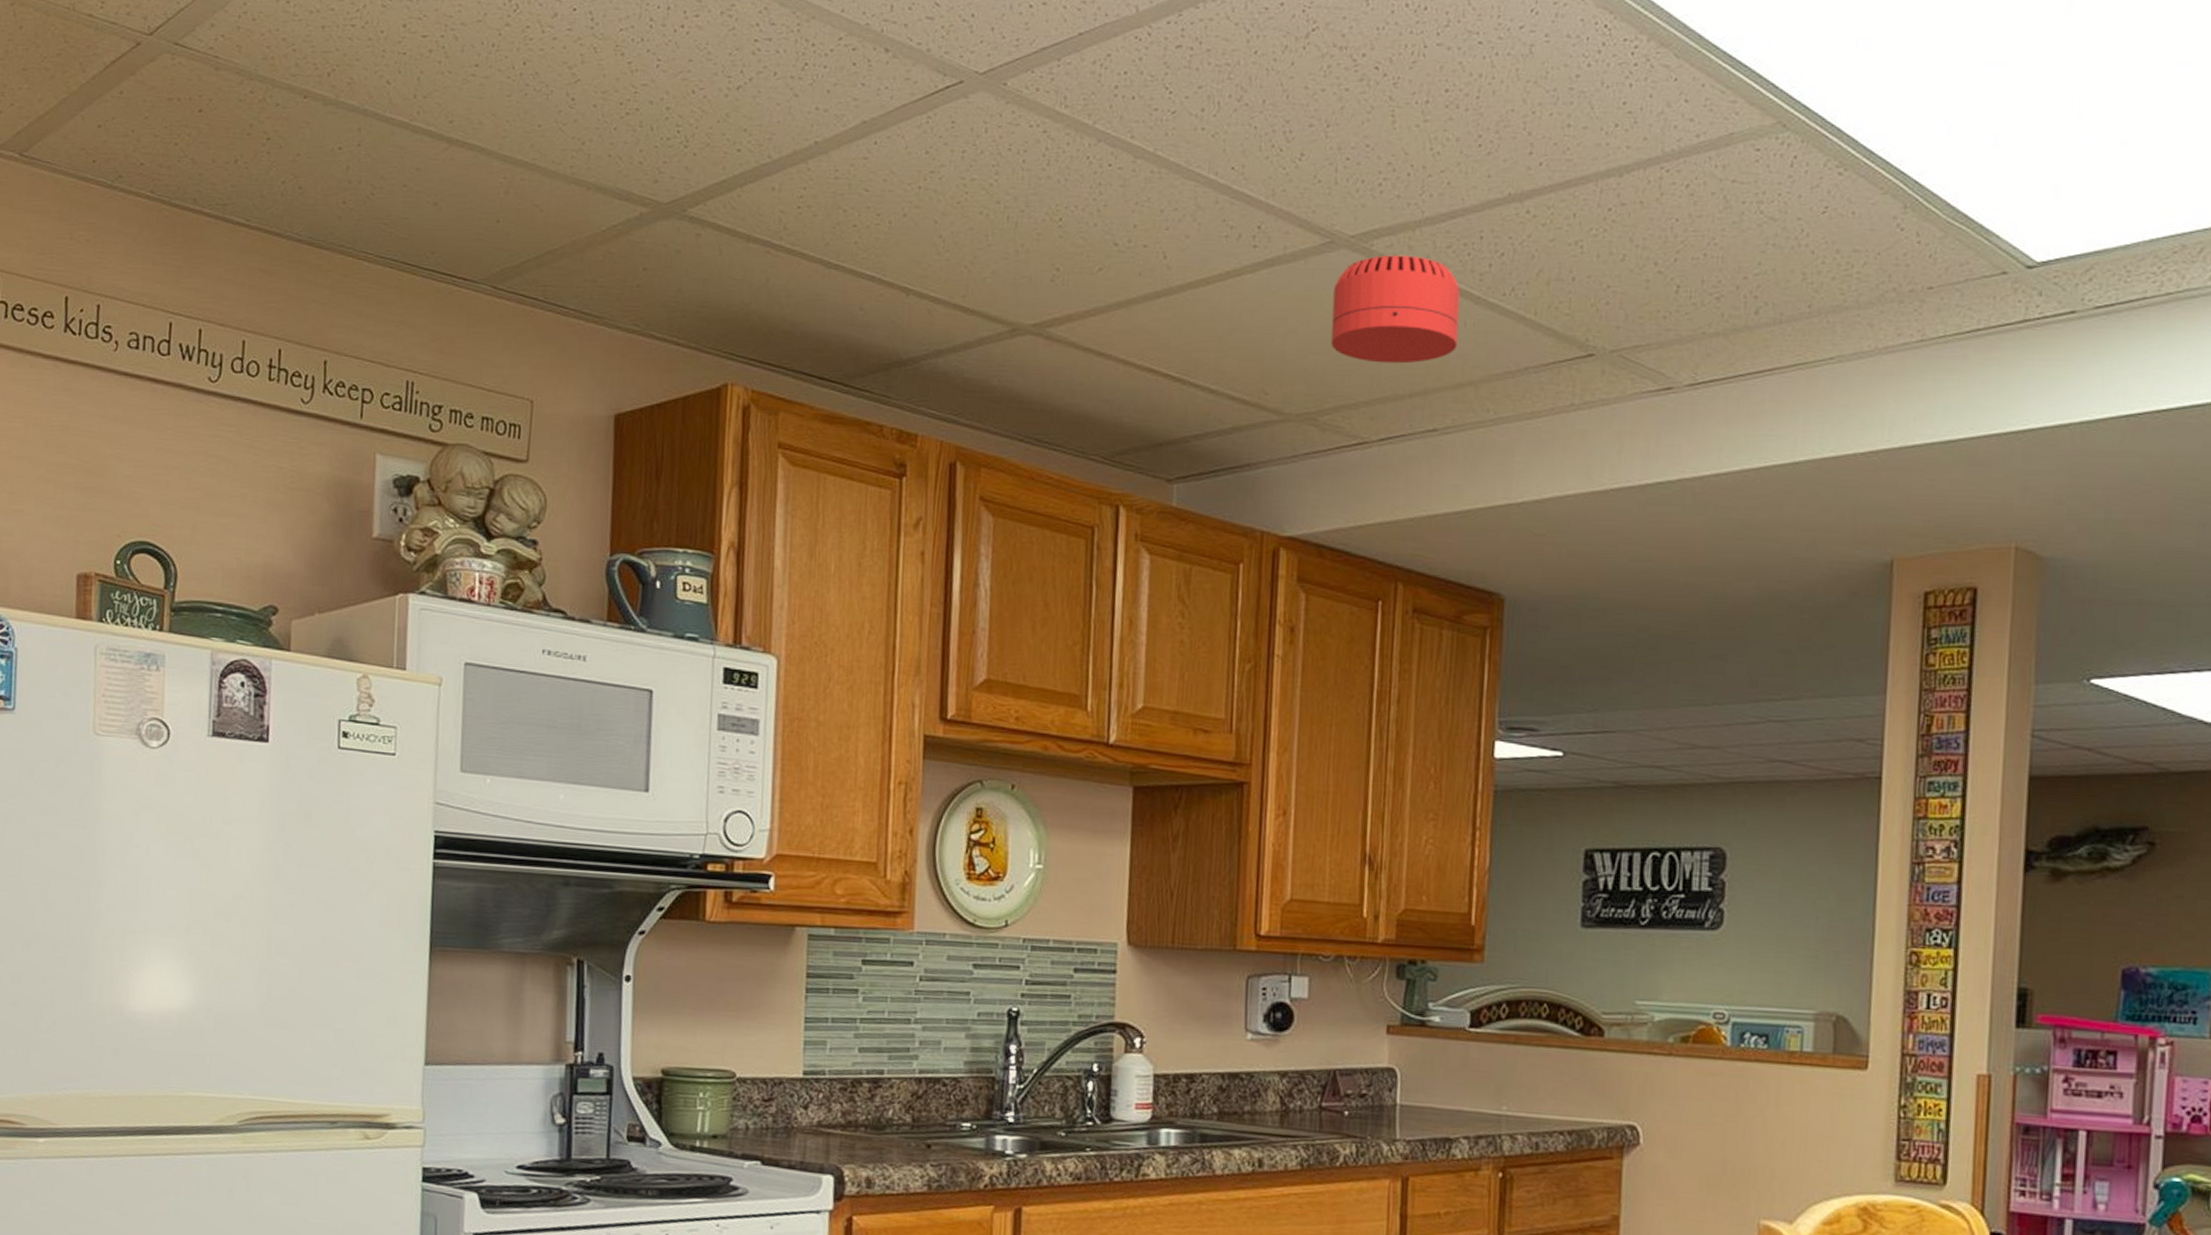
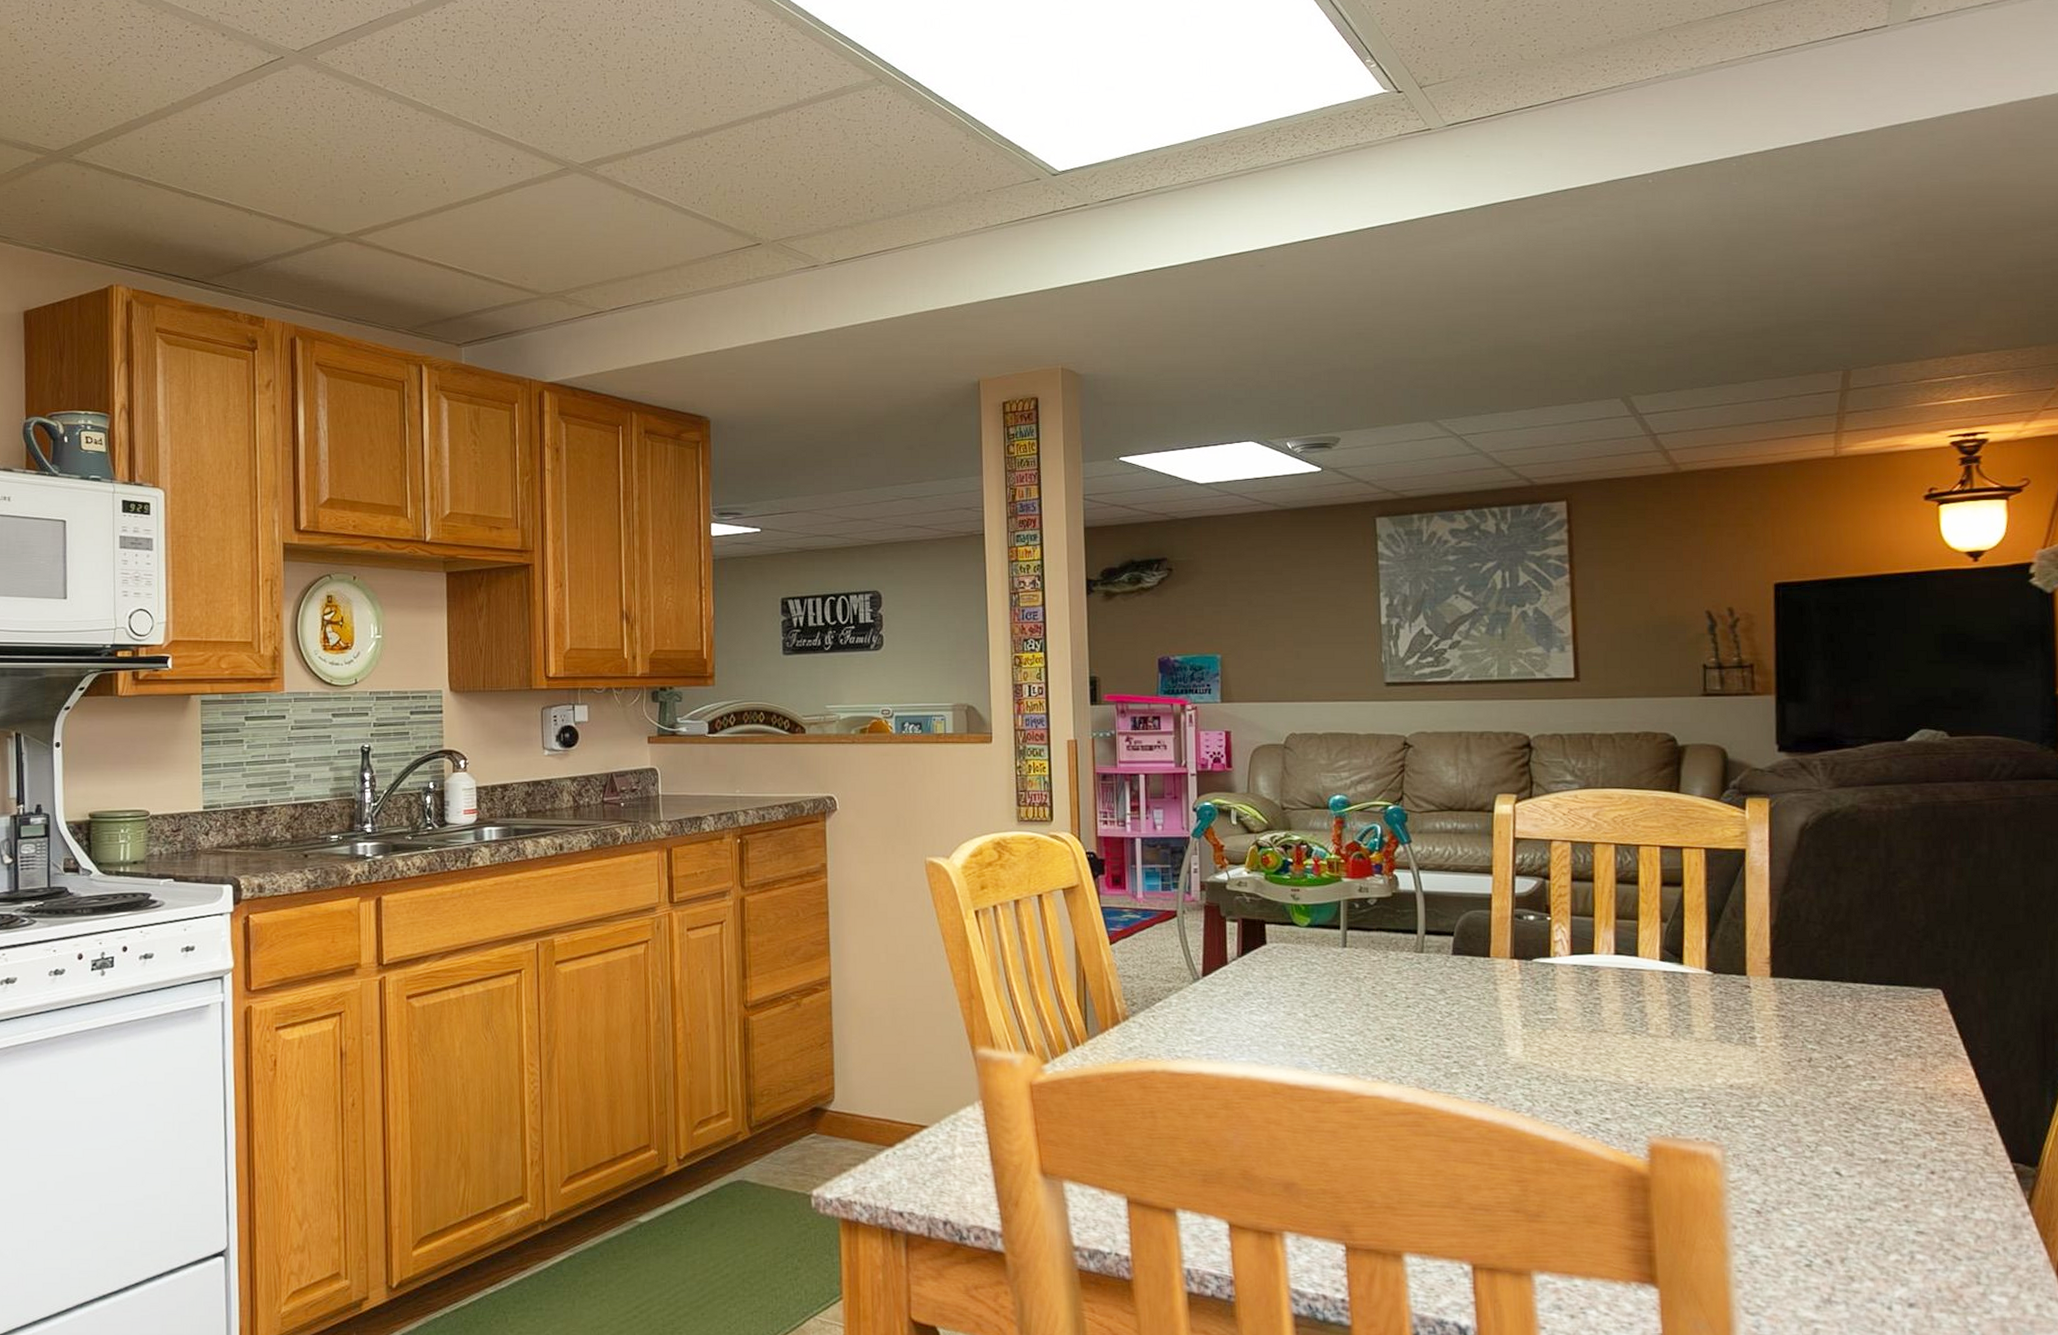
smoke detector: present [1331,255,1460,364] -> none [570,177,663,255]

